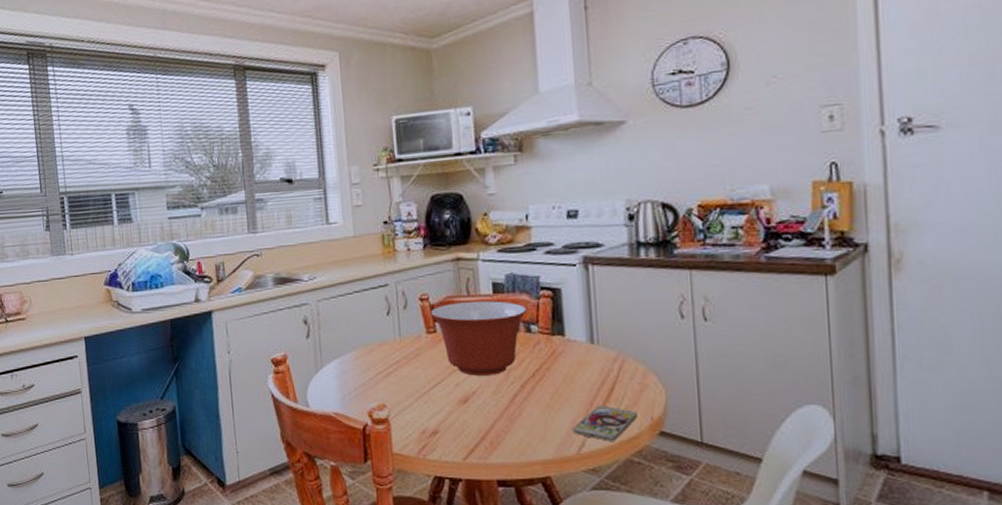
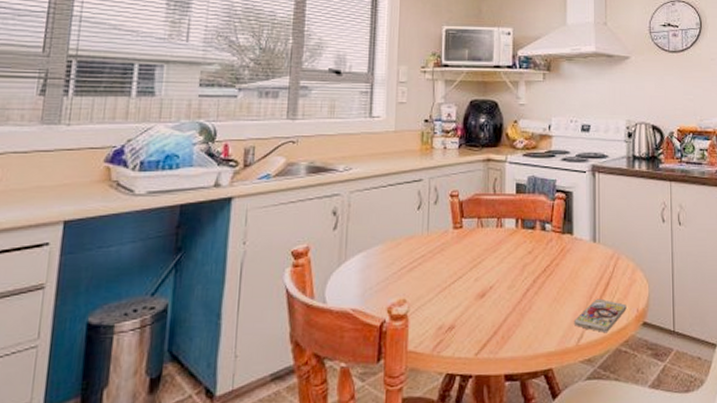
mixing bowl: present [430,301,527,376] -> none [458,200,543,271]

